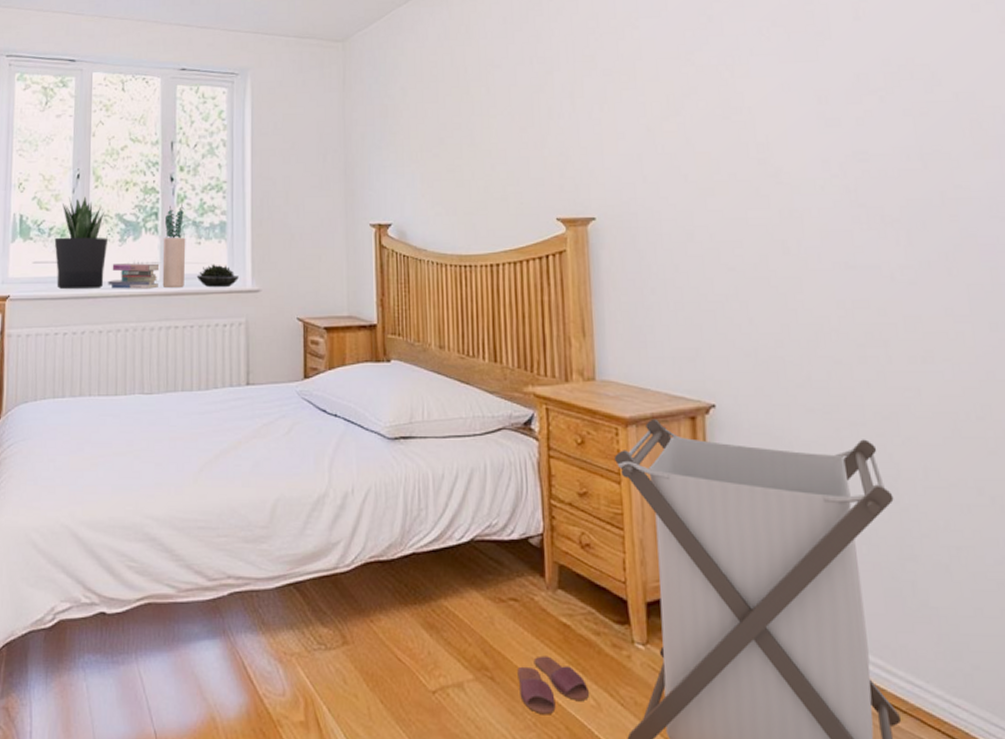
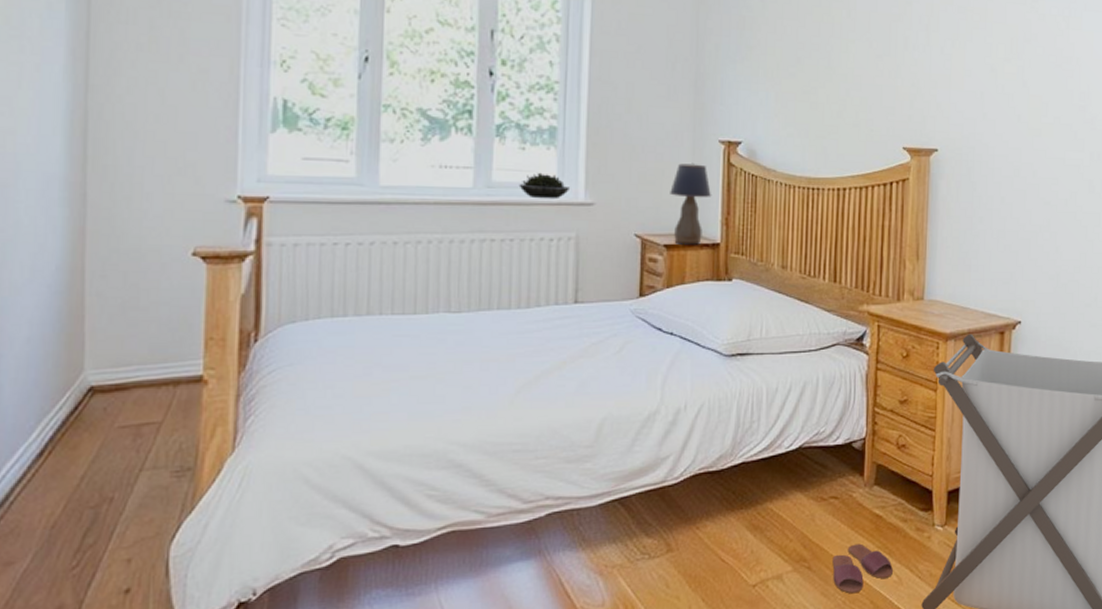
planter: present [54,196,109,290] -> none [332,83,407,194]
books: present [108,262,160,289] -> none [405,165,473,197]
vase: present [162,203,186,289] -> none [476,102,507,198]
table lamp: none [327,247,367,327] -> present [670,162,712,245]

